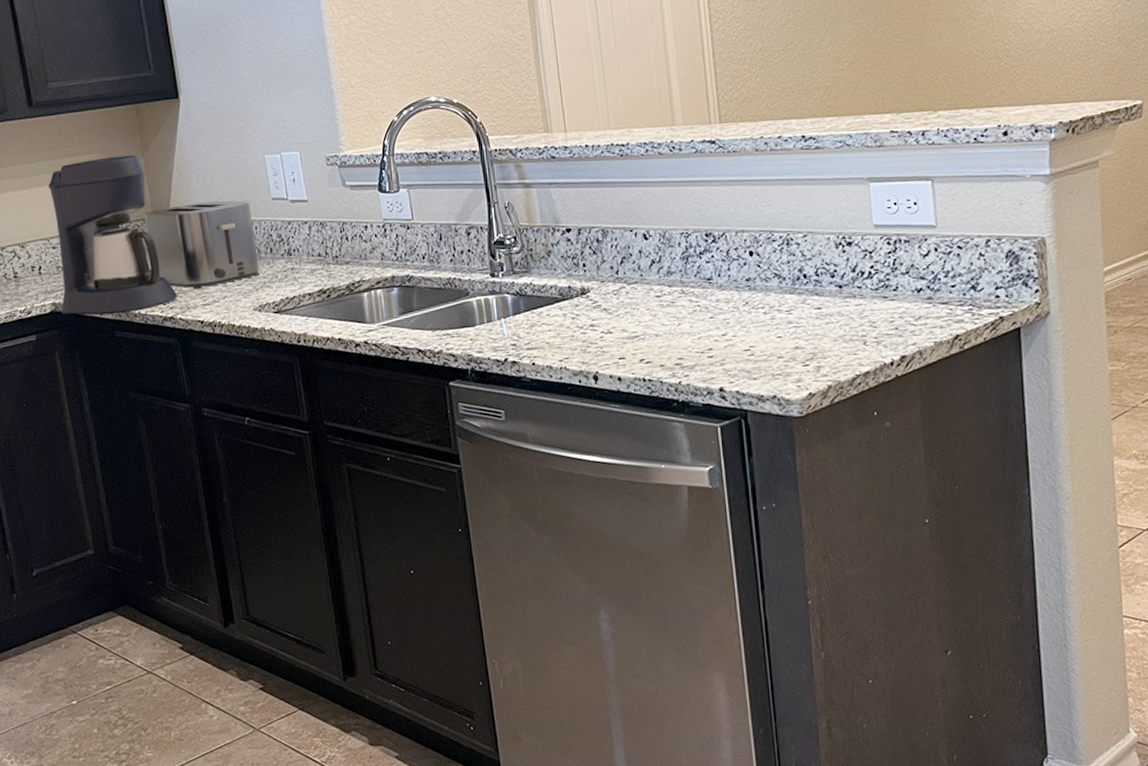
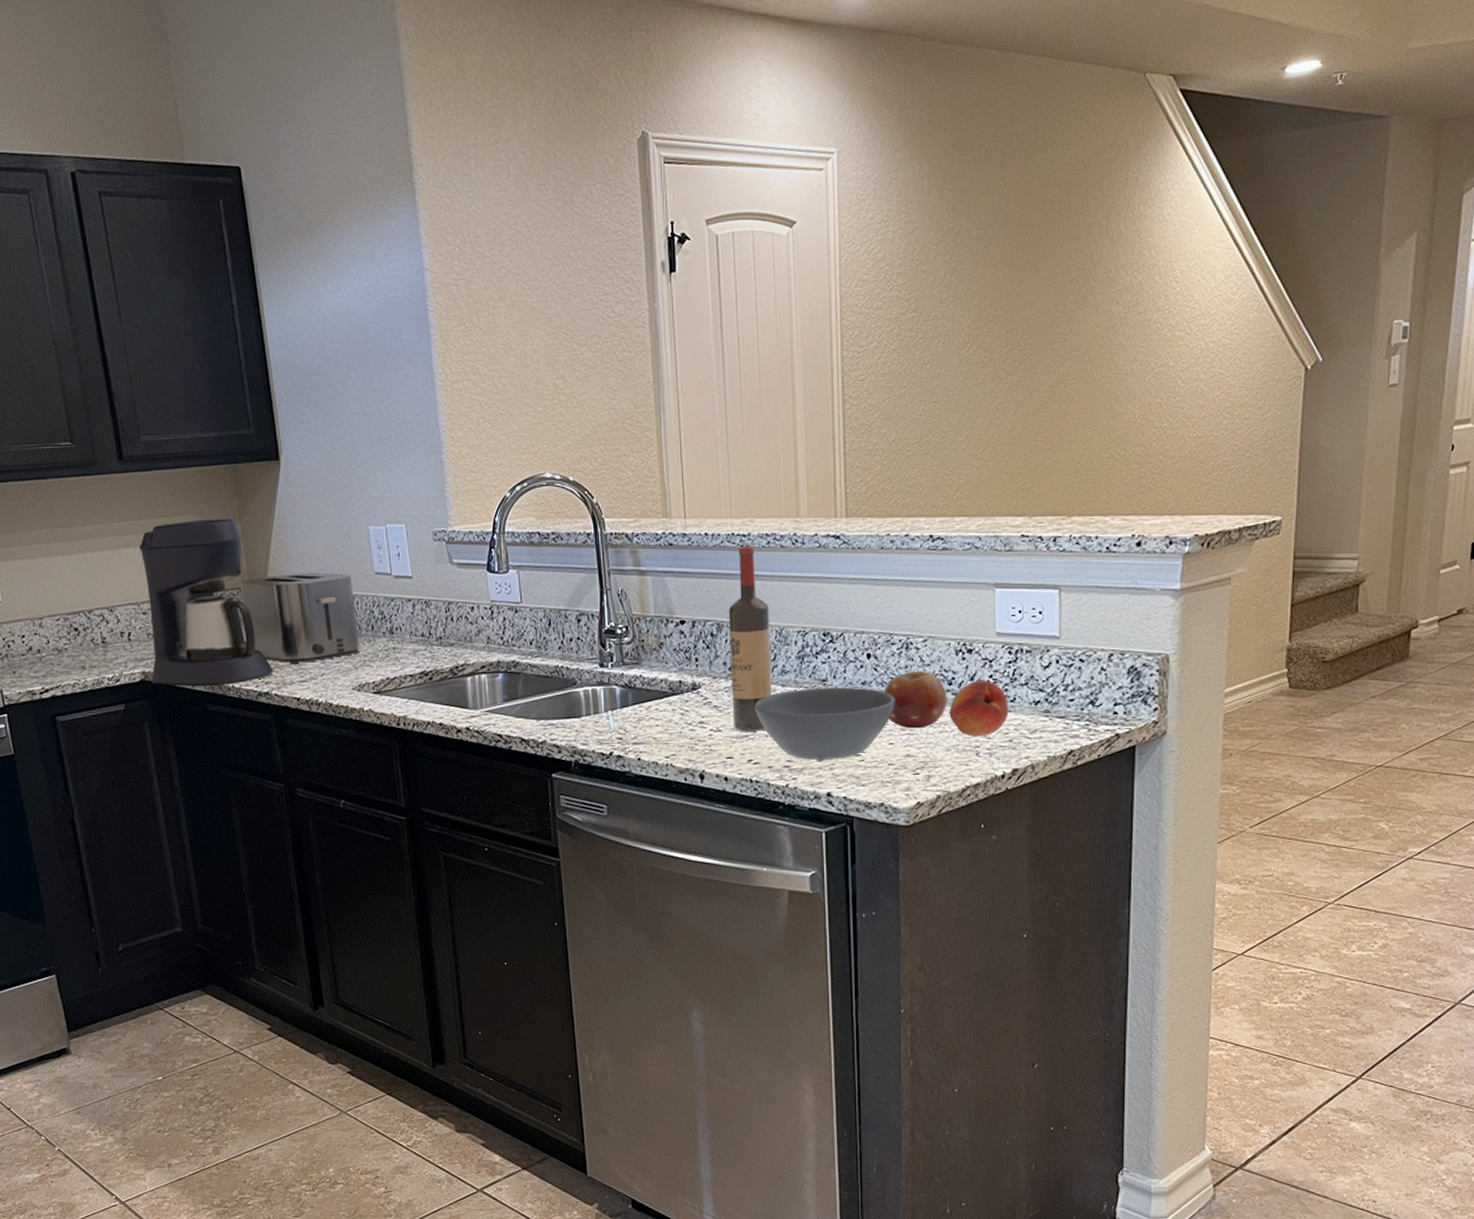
wine bottle: none [612,154,660,332] -> present [728,545,773,732]
soup bowl: none [643,284,781,357] -> present [755,687,895,760]
fruit: none [767,265,832,322] -> present [883,671,948,729]
fruit: none [834,270,893,327] -> present [949,679,1009,737]

